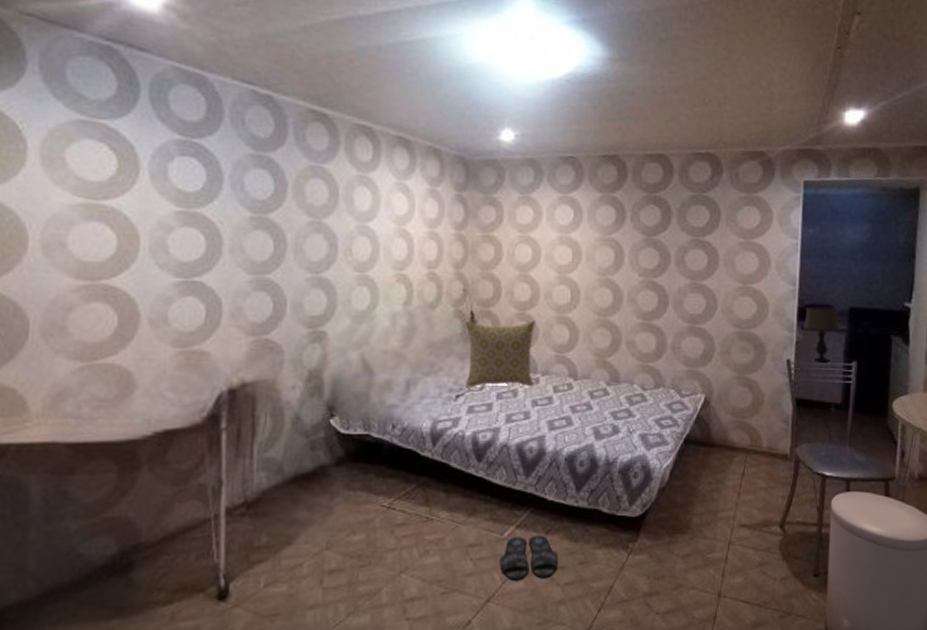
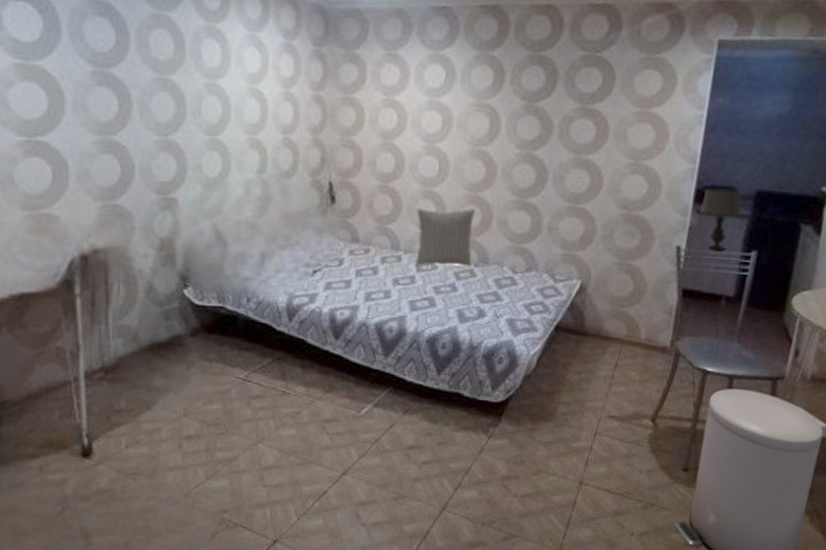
pillow: present [465,320,535,388] -> none [323,193,399,266]
slippers: present [500,534,559,580] -> none [356,414,417,457]
pillow: none [551,332,605,388] -> present [415,209,475,267]

